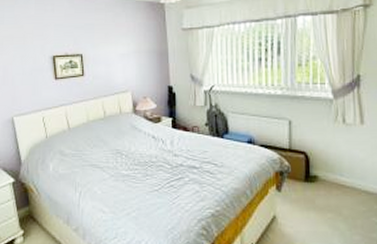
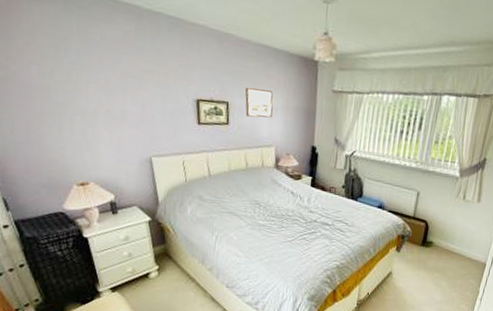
wall art: none [97,38,126,65] -> present [245,87,273,118]

